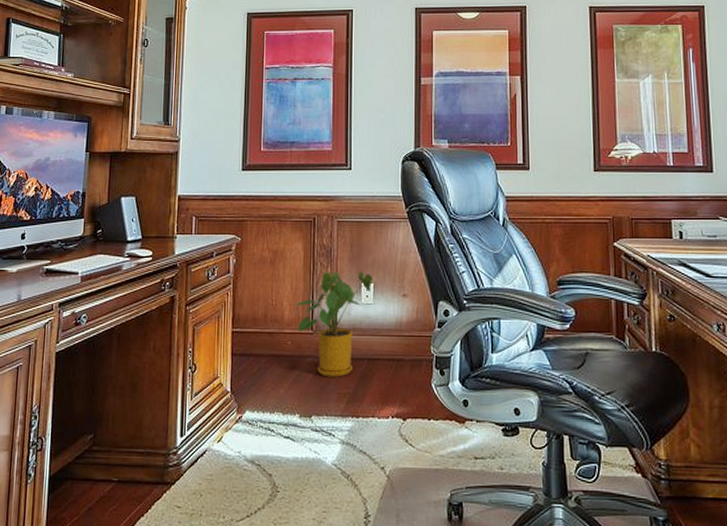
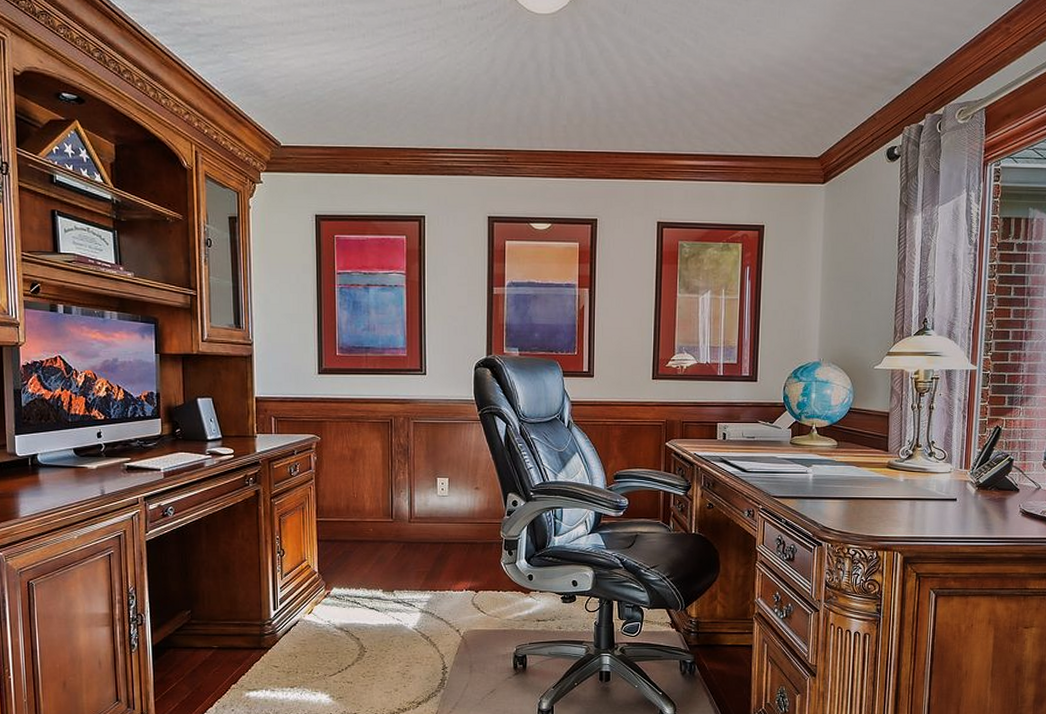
house plant: present [294,271,372,377] -> none [374,467,447,558]

